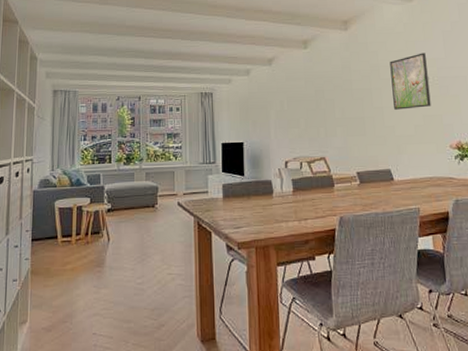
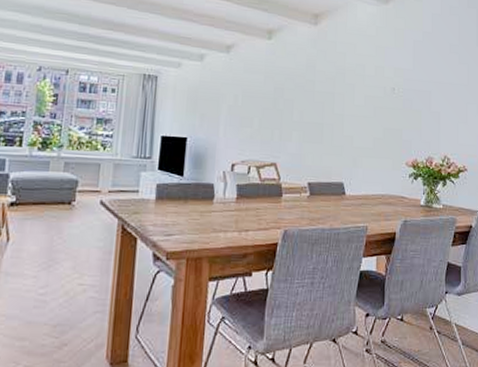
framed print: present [390,53,431,110] -> none [355,60,394,120]

